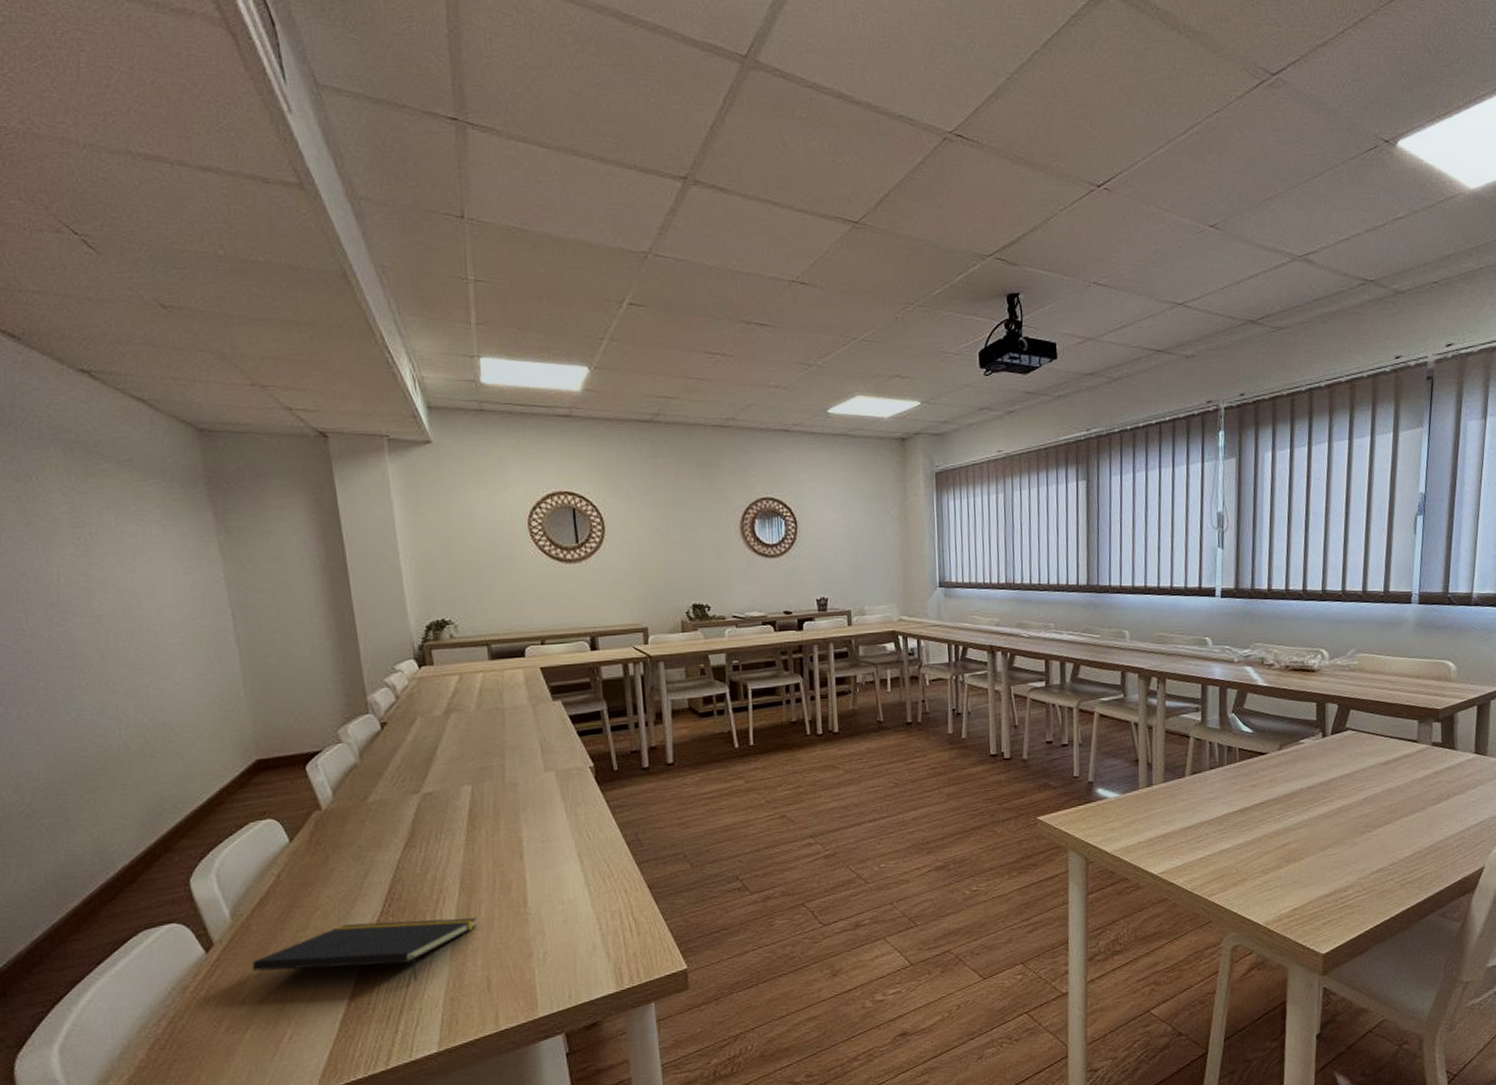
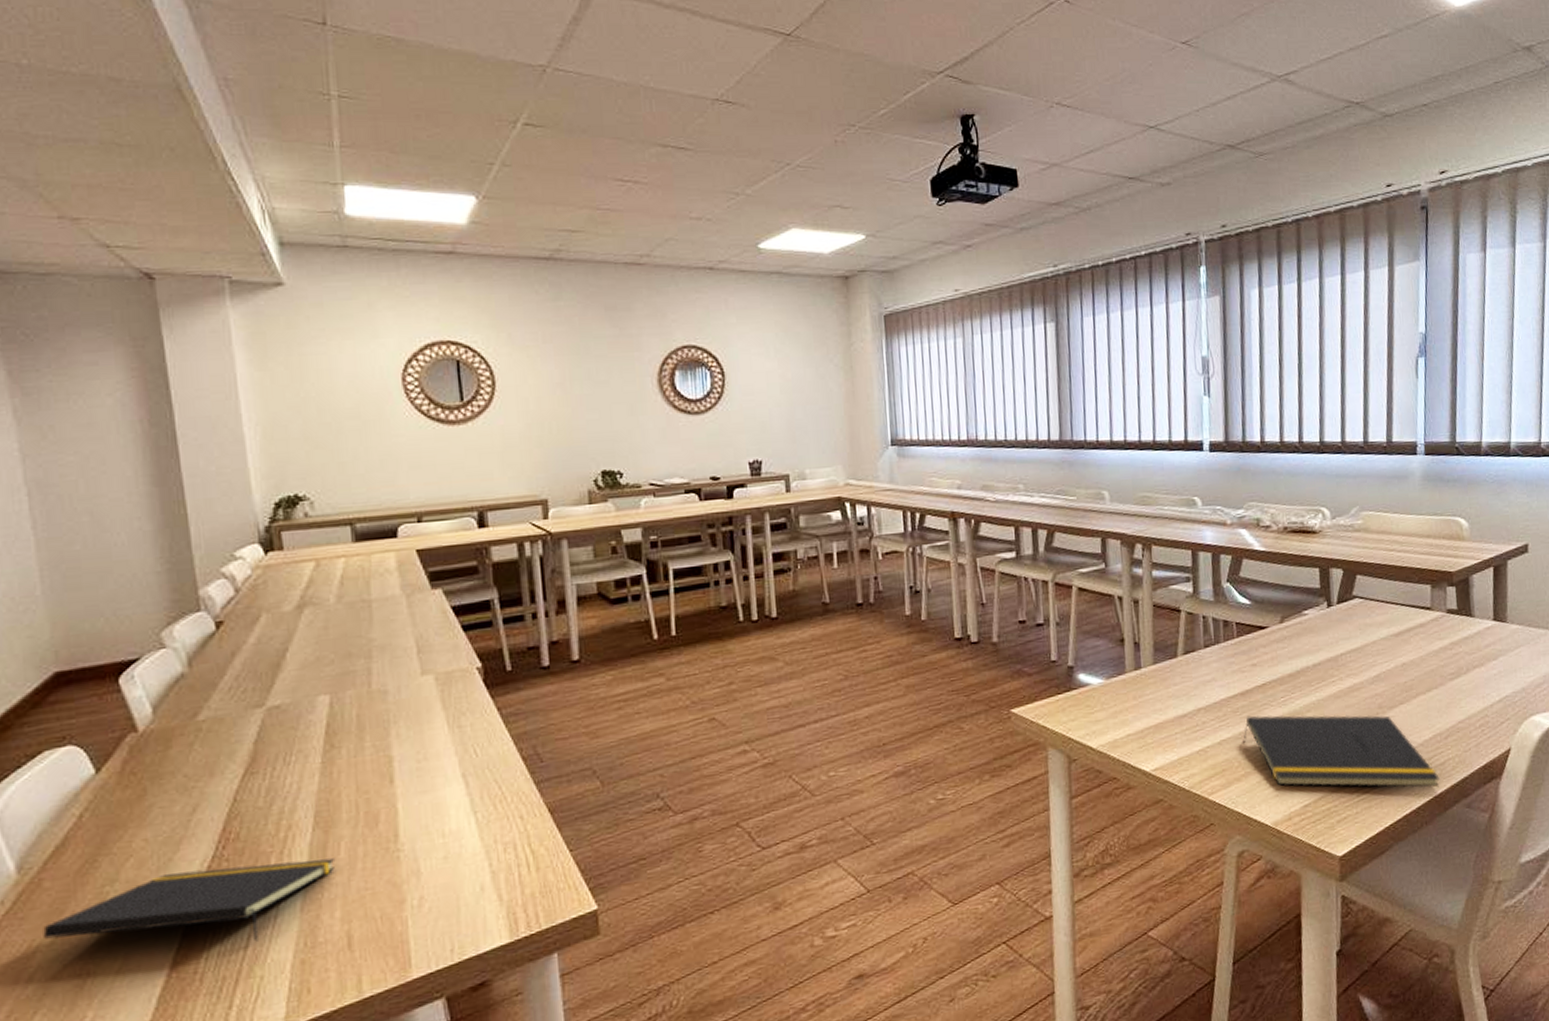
notepad: none [1241,829,1418,899] -> present [1243,715,1441,788]

